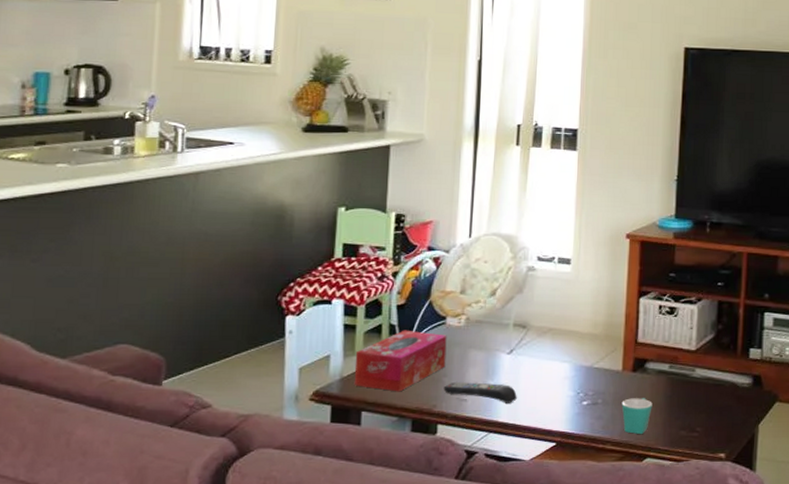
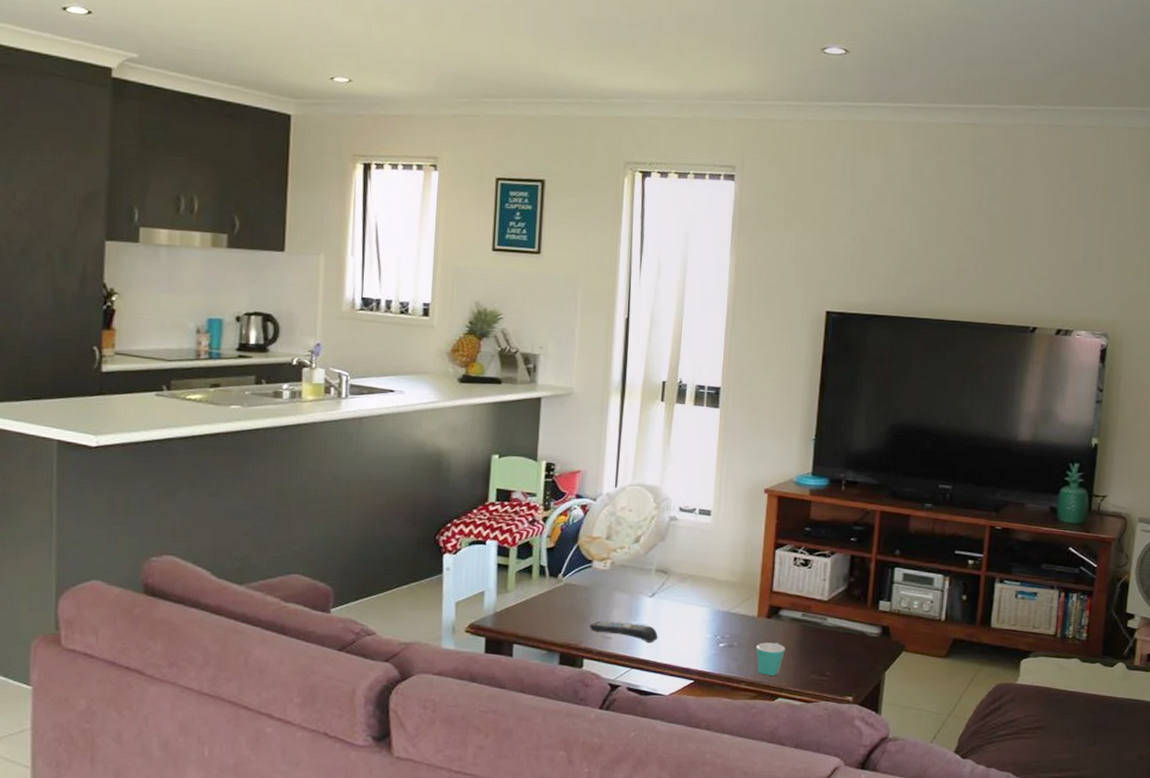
tissue box: present [354,330,447,392] -> none [506,571,593,628]

